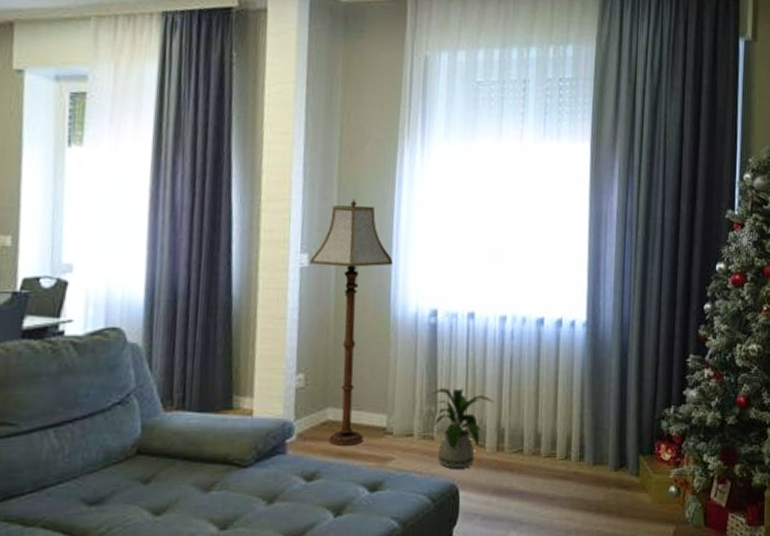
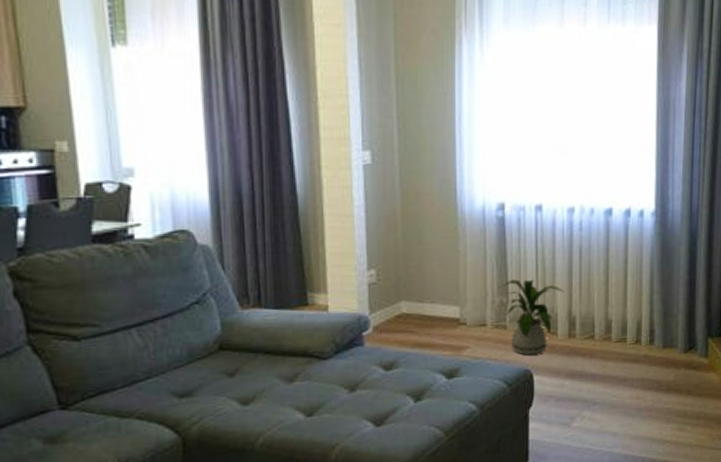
floor lamp: present [309,199,393,447] -> none [372,92,457,338]

